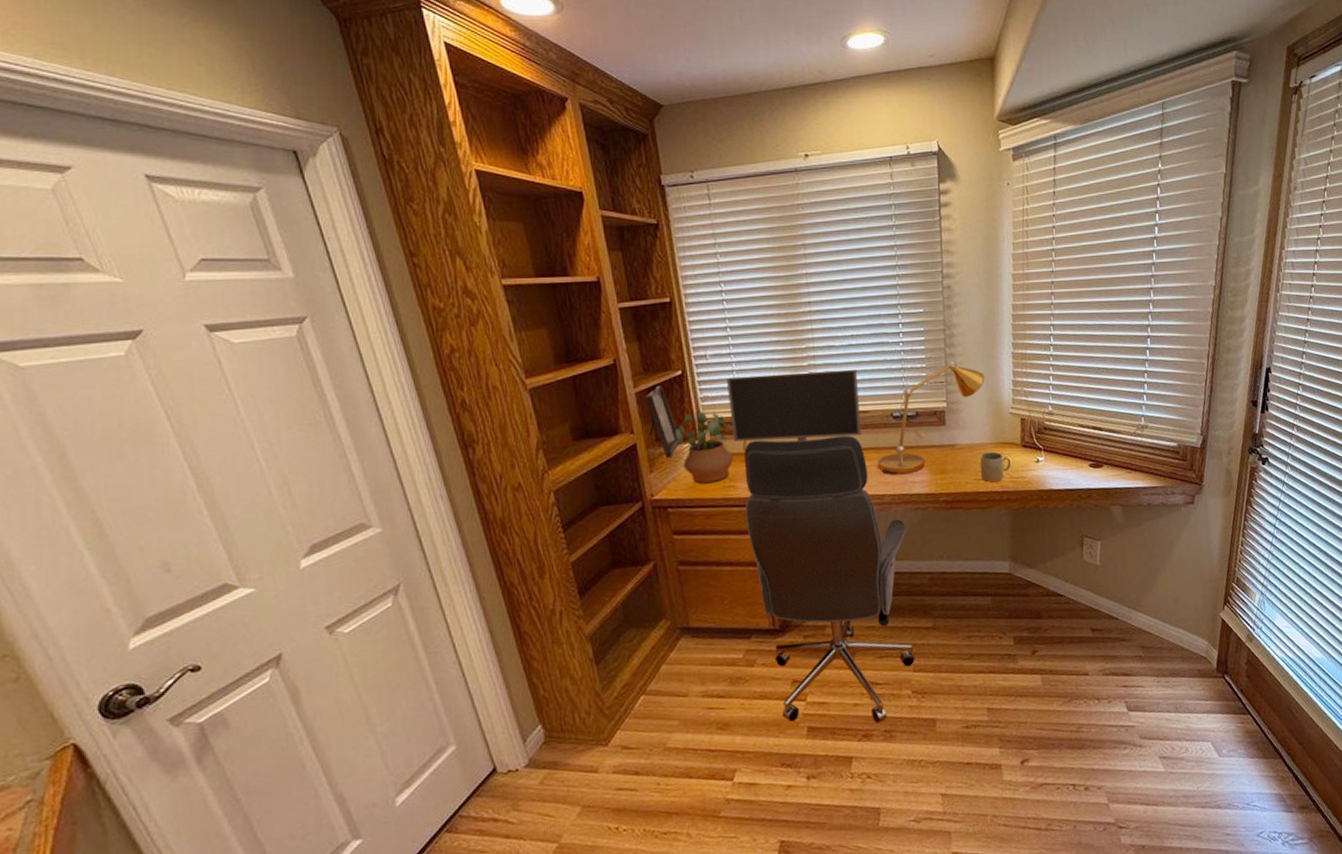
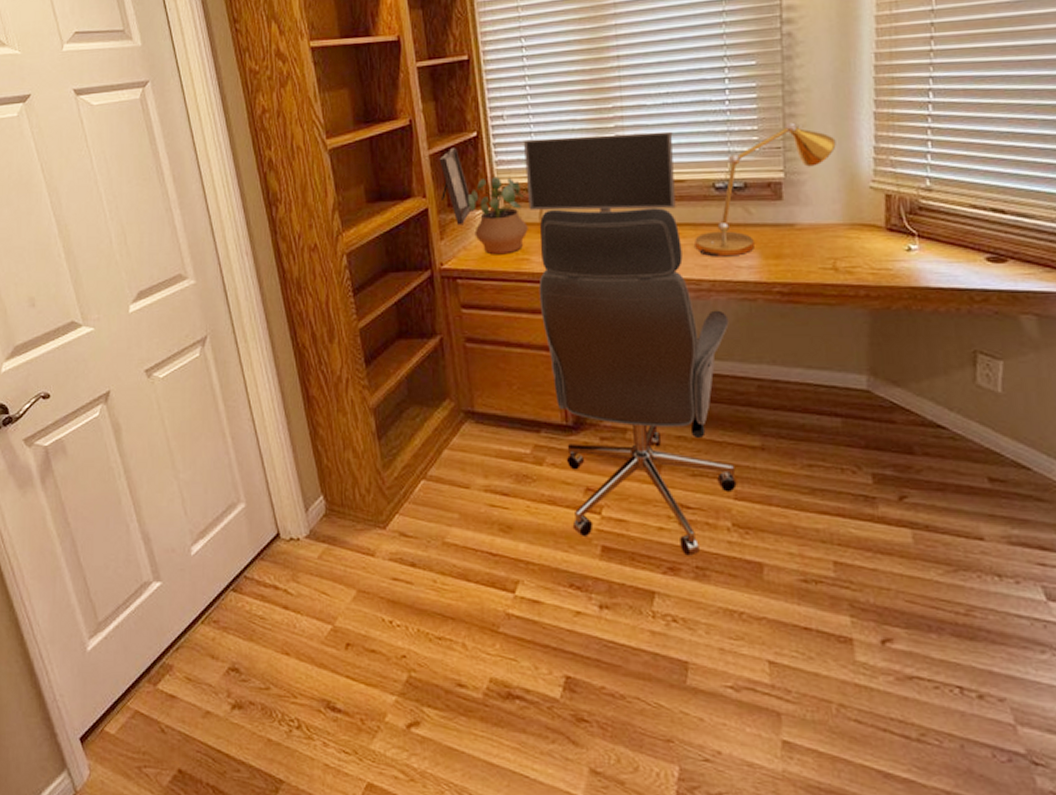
mug: present [979,451,1012,482] -> none [827,234,872,273]

